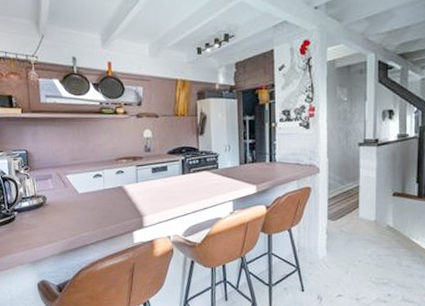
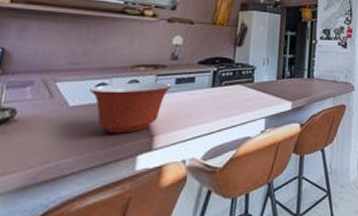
mixing bowl: none [90,172,150,214] -> present [90,82,172,134]

